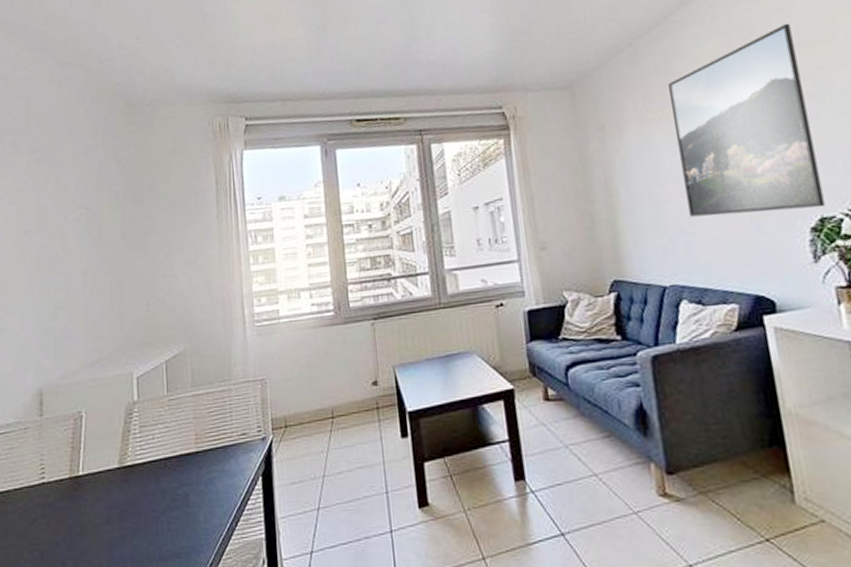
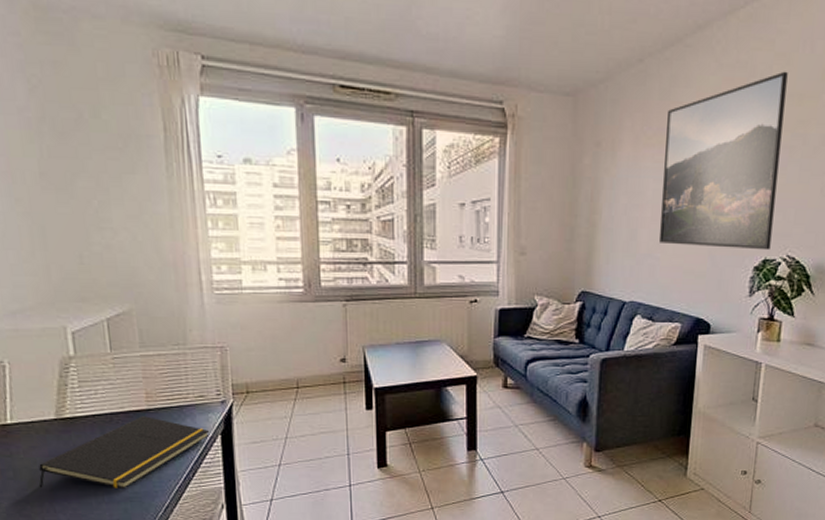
notepad: none [99,459,252,544] -> present [38,416,210,488]

